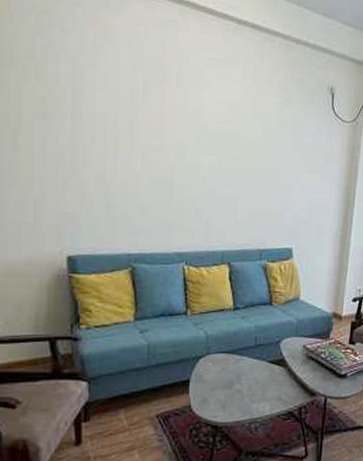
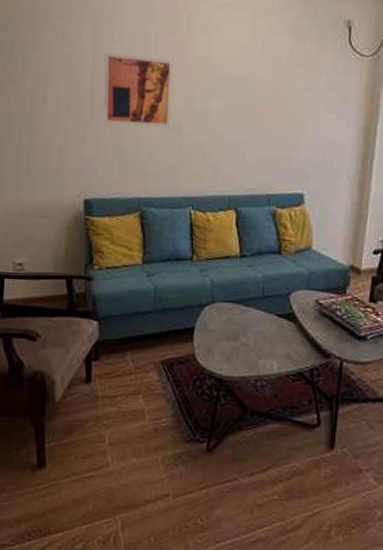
wall art: none [86,99,162,182] -> present [103,53,172,127]

